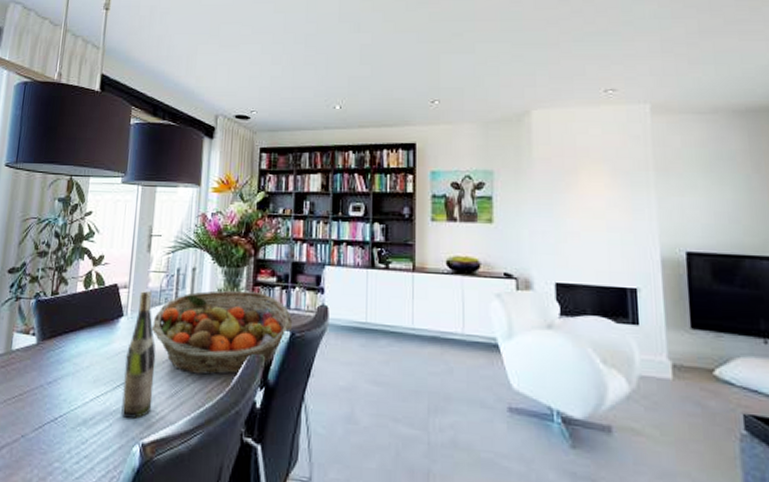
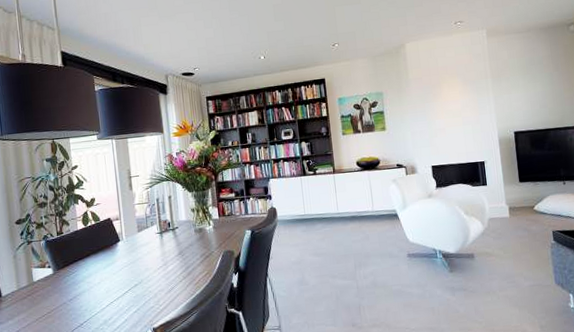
wine bottle: present [121,290,156,420] -> none [128,218,156,314]
fruit basket: present [151,290,293,376] -> none [144,205,252,273]

